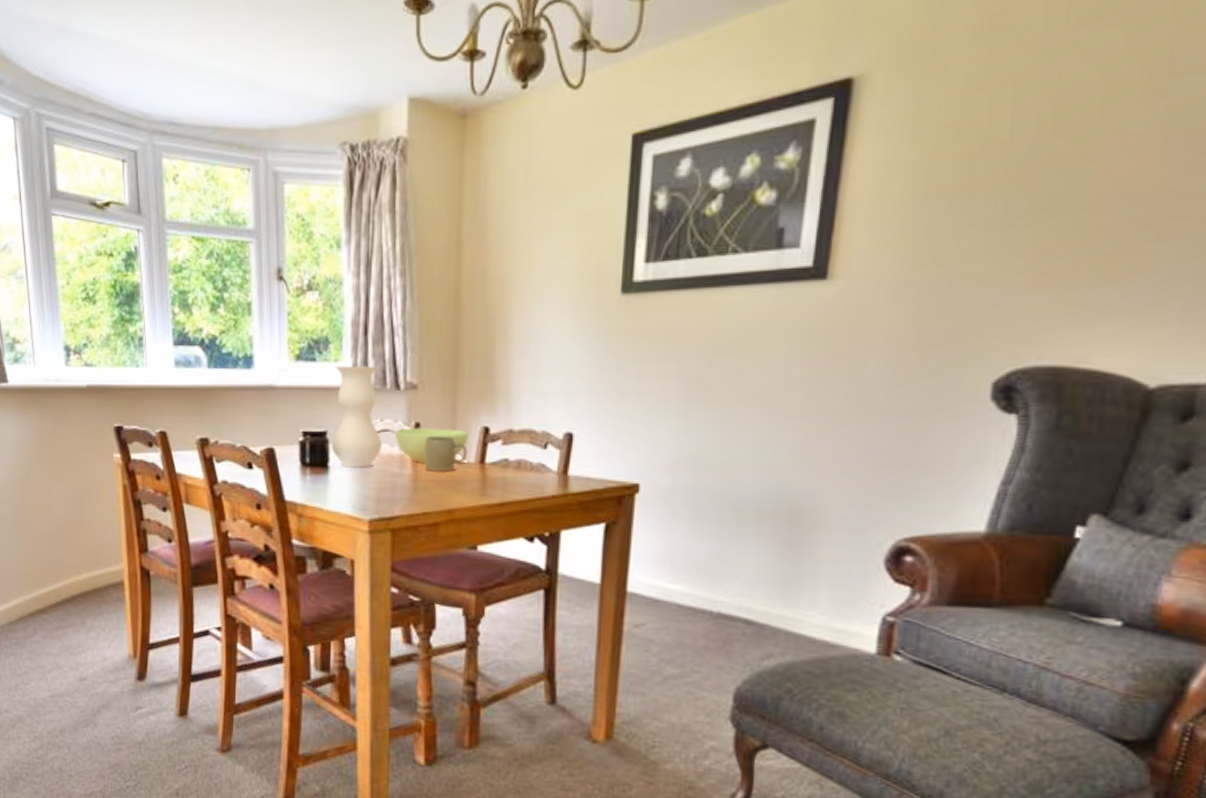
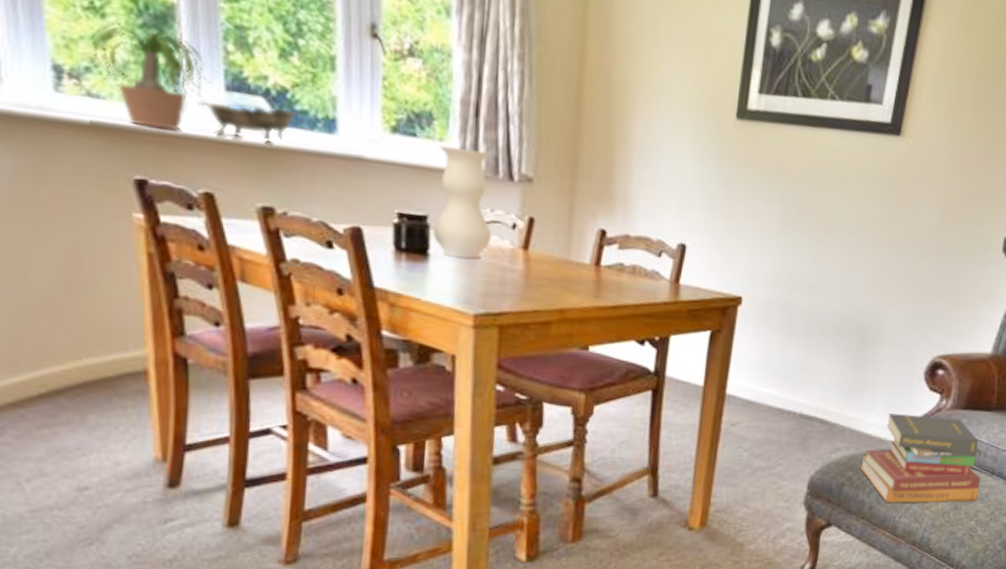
potted plant: none [86,305,164,384] -> present [89,21,212,131]
decorative bowl: none [155,354,226,384] -> present [198,101,301,143]
bowl: present [395,428,468,463] -> none [507,221,585,260]
mug: present [424,436,468,472] -> none [537,232,583,271]
books: none [803,612,985,729] -> present [861,413,982,503]

